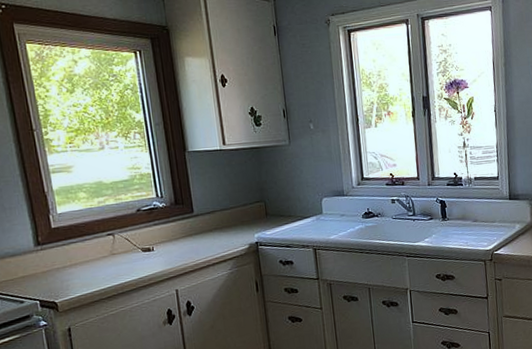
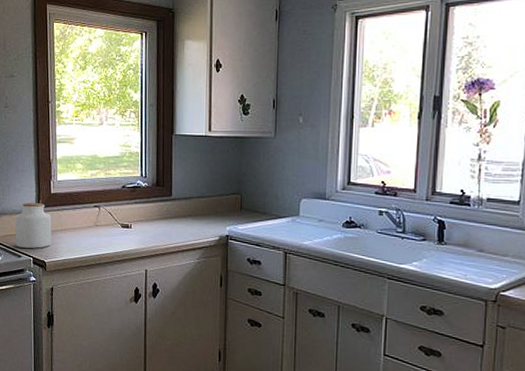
jar: none [8,240,61,293] -> present [14,203,52,248]

